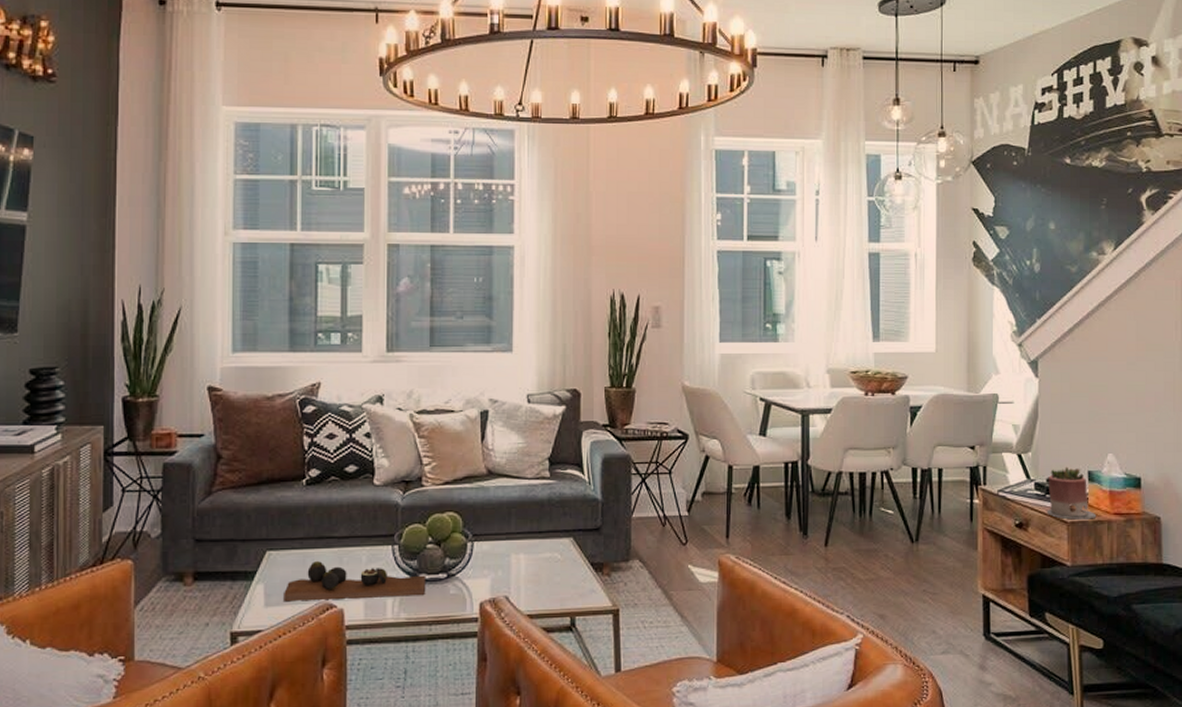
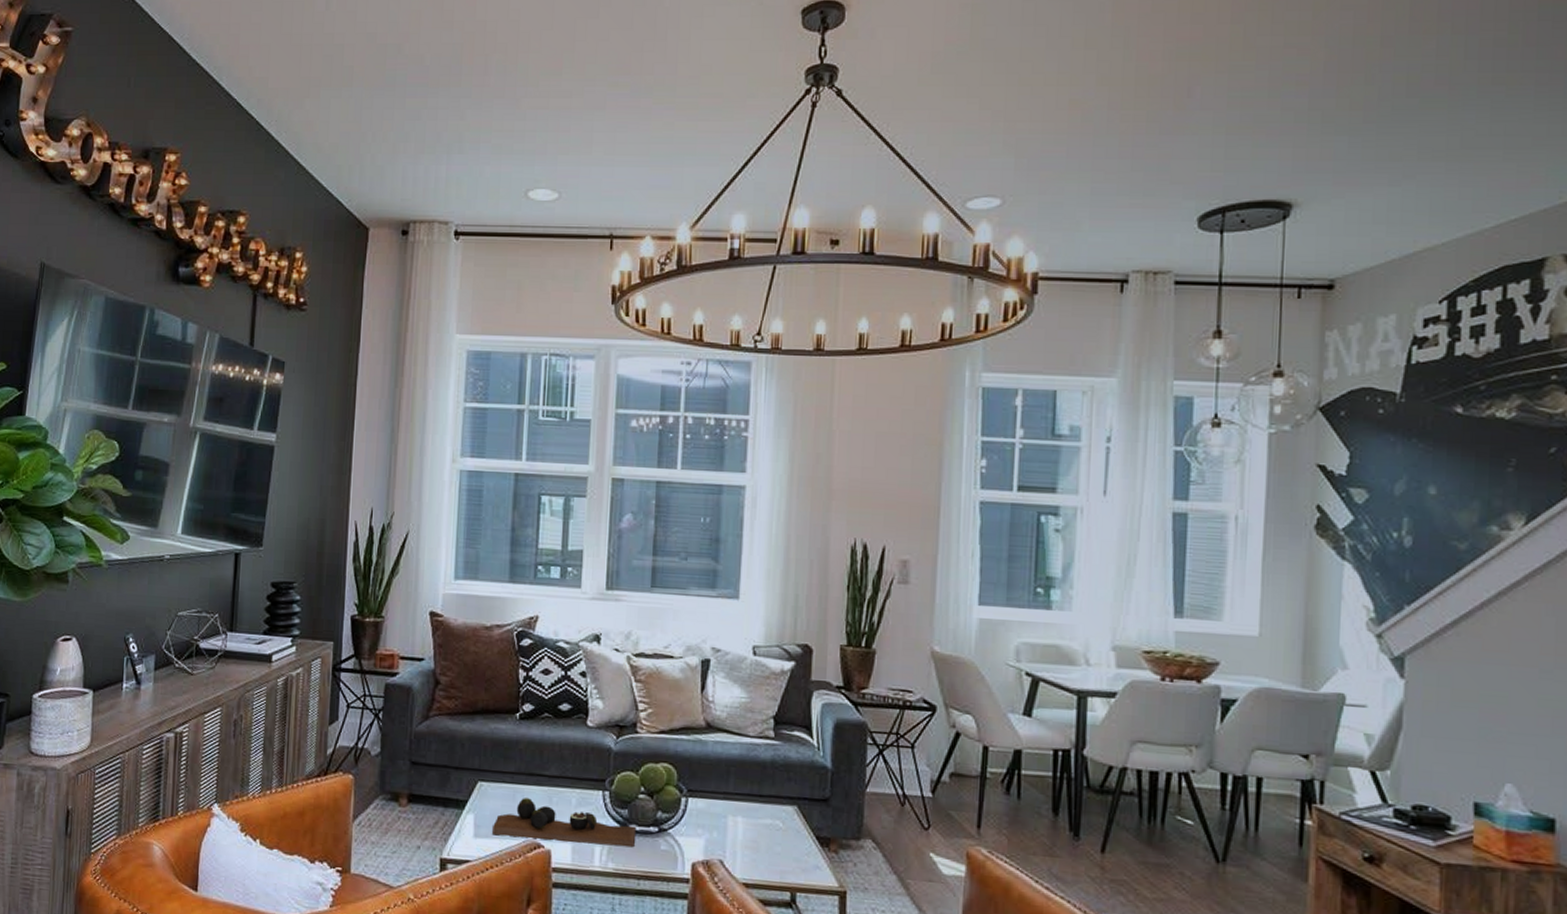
succulent planter: present [1047,466,1097,520] -> none [1410,793,1485,864]

